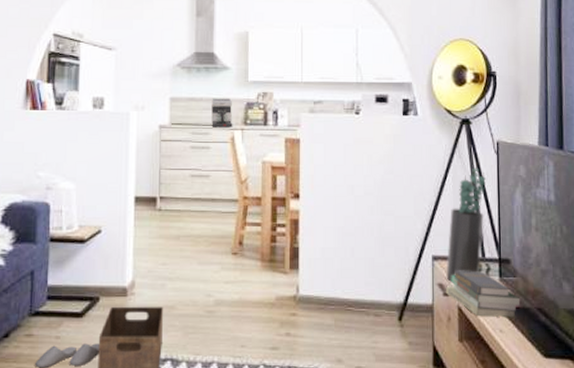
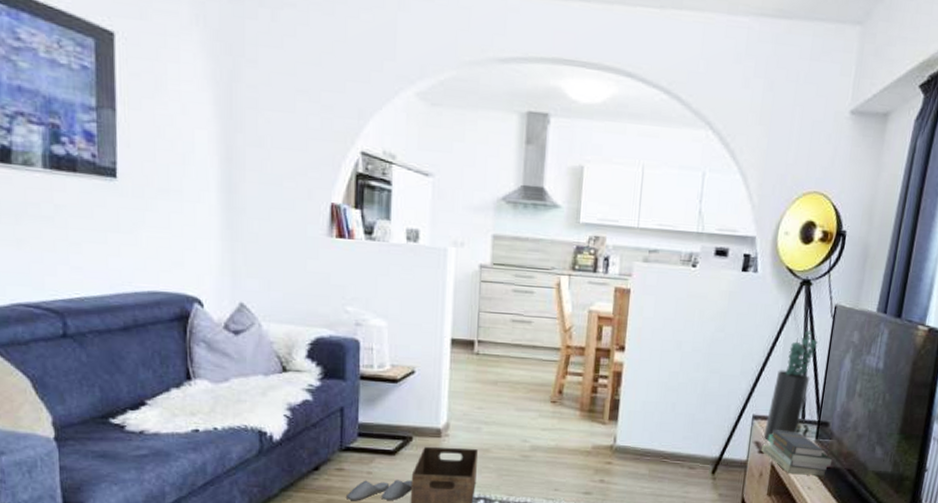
coffee maker: present [211,98,233,128] -> none [536,239,561,272]

